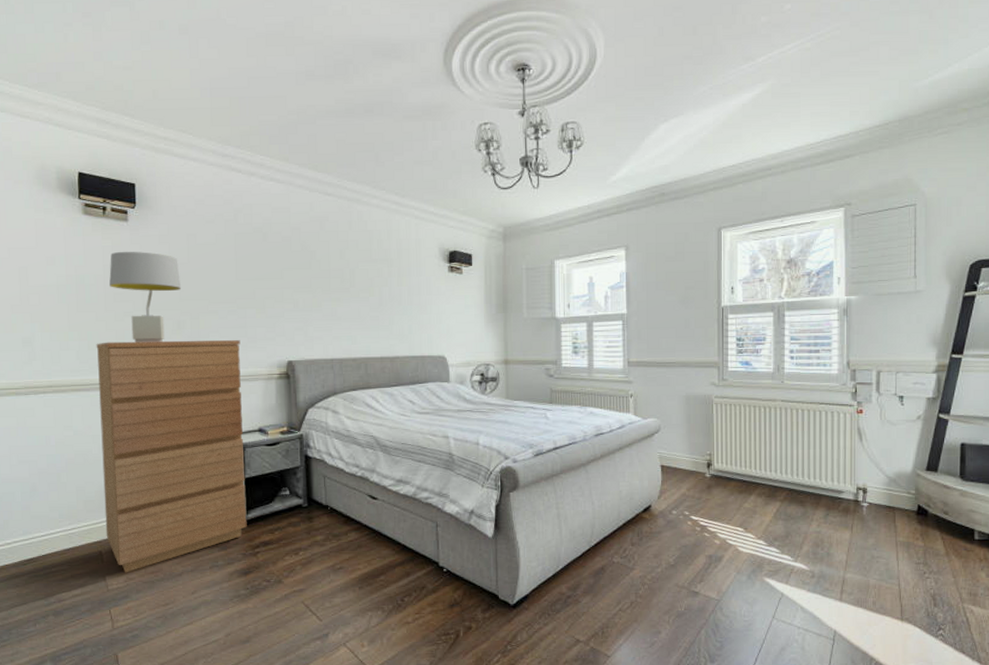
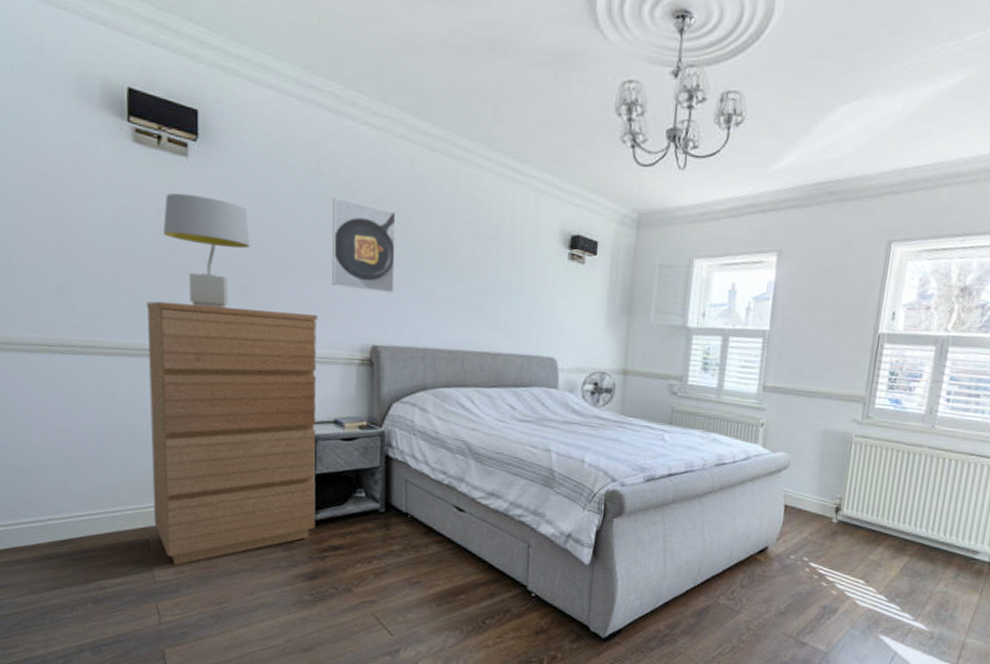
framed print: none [247,241,303,315] -> present [331,197,396,293]

